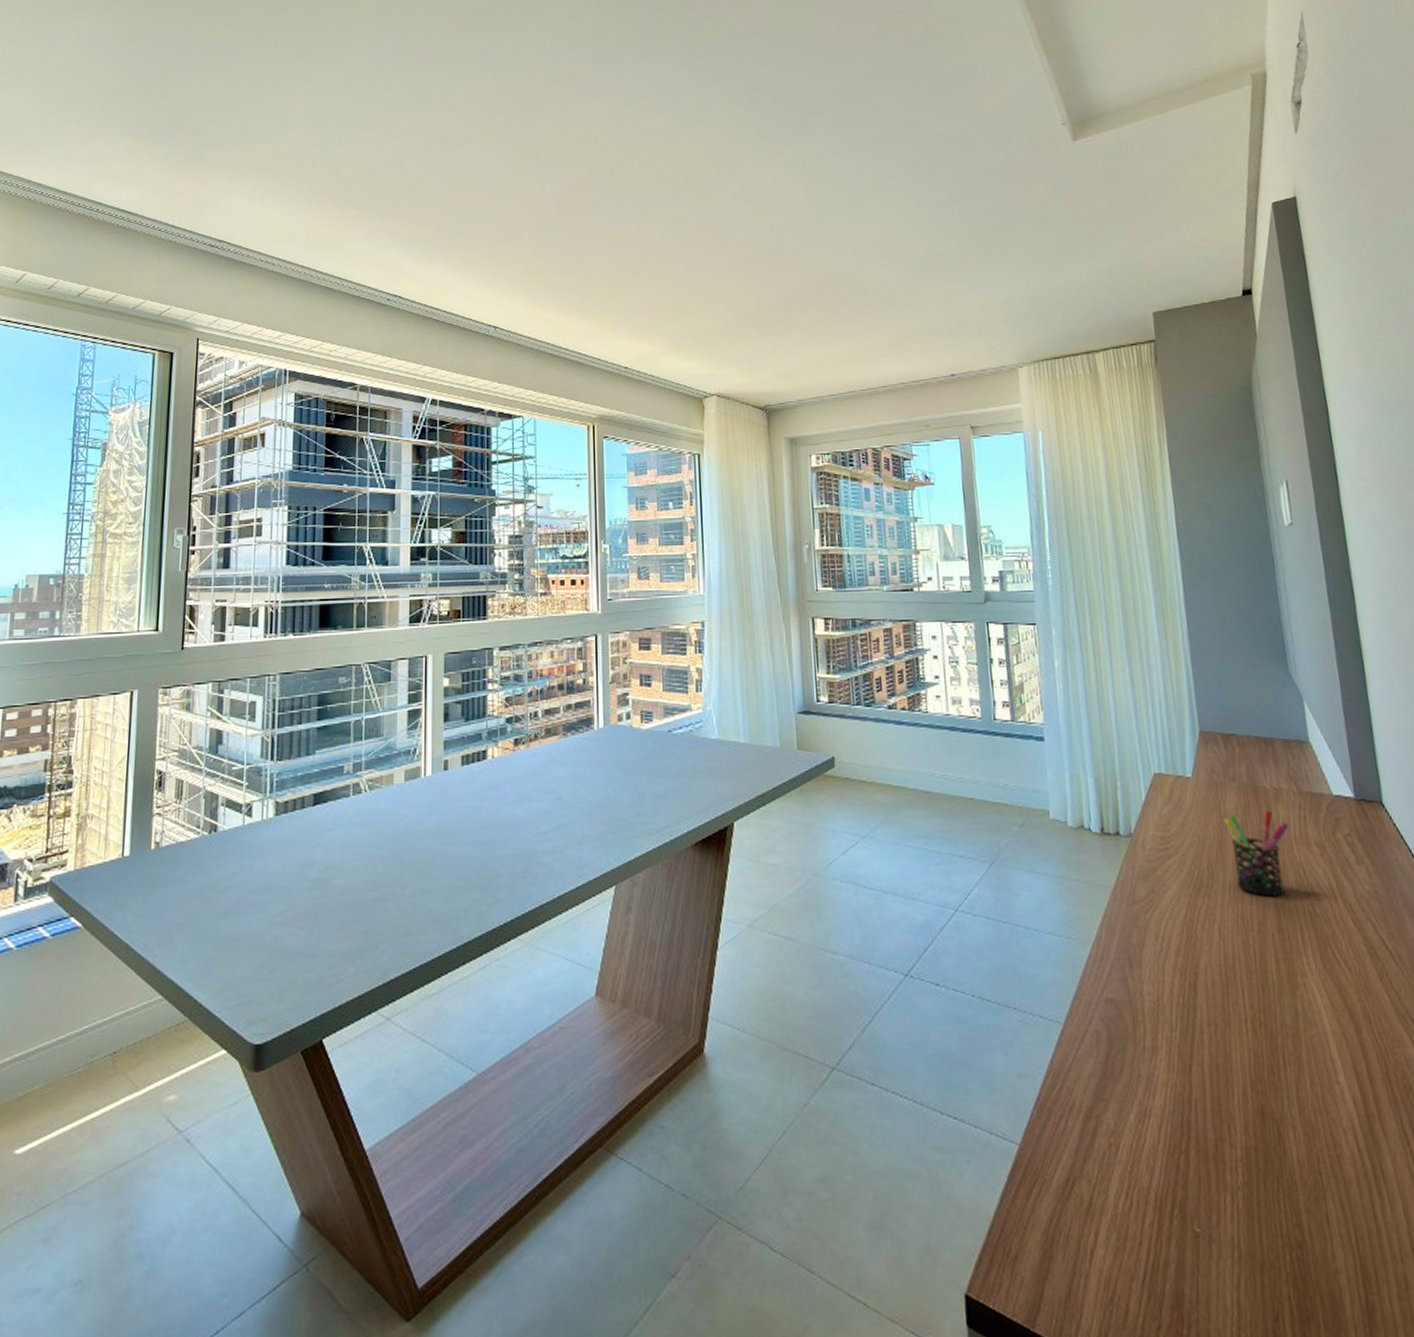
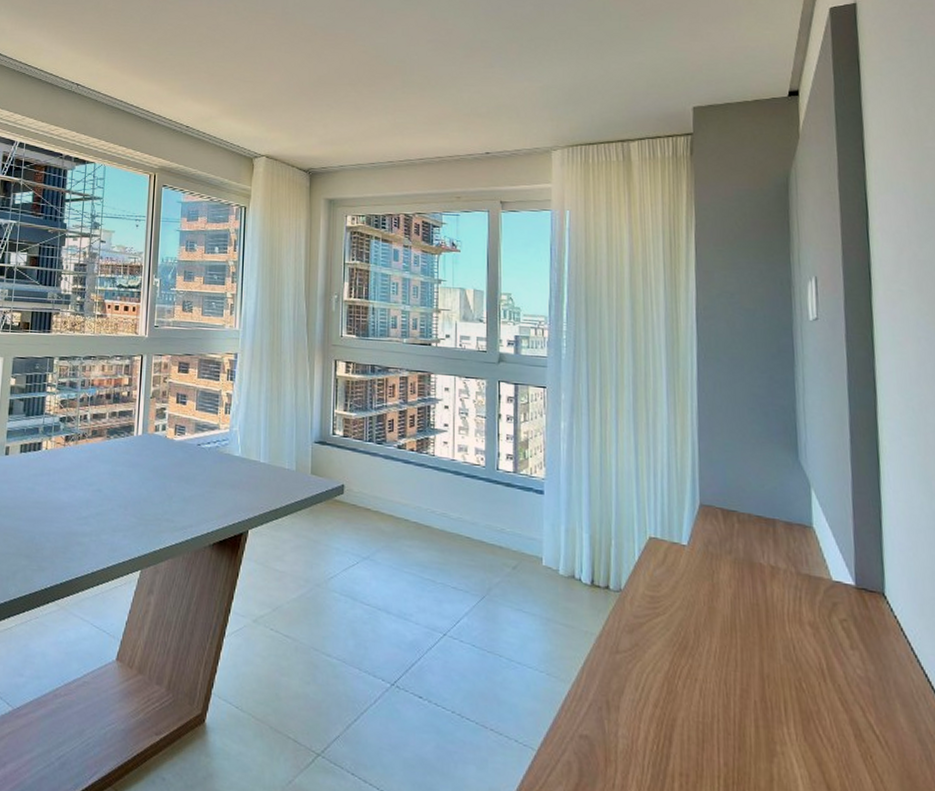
pen holder: present [1223,810,1290,897] -> none [715,585,784,668]

